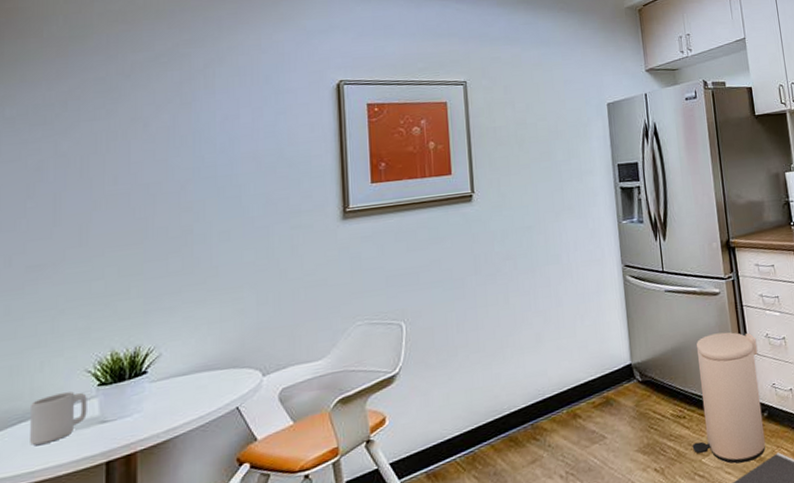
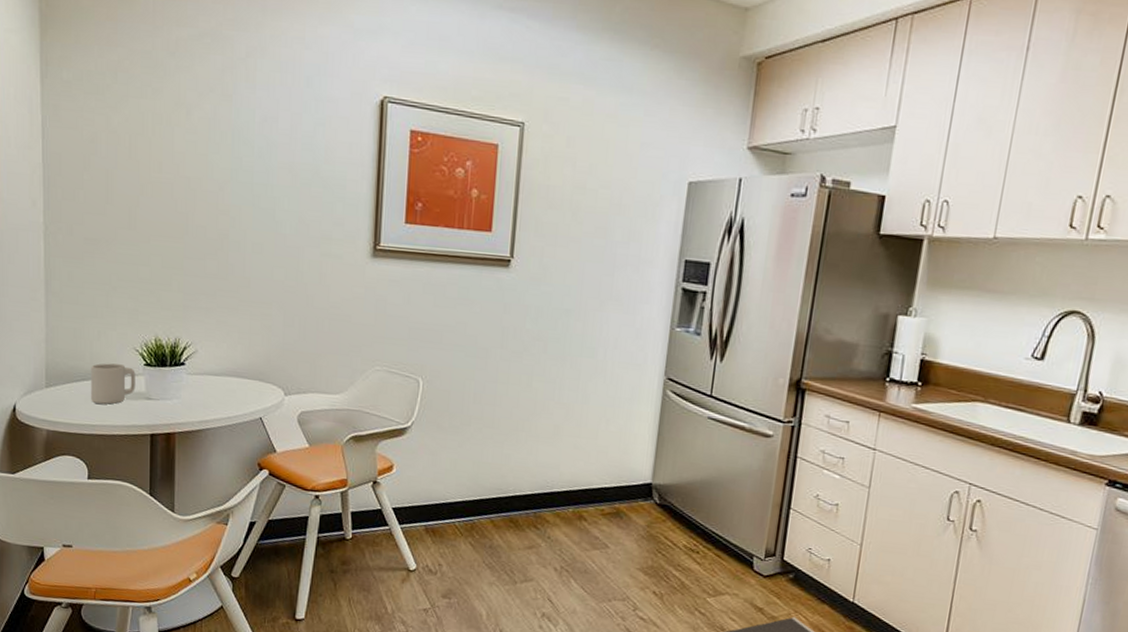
pedal bin: present [692,332,766,464] -> none [699,477,803,616]

